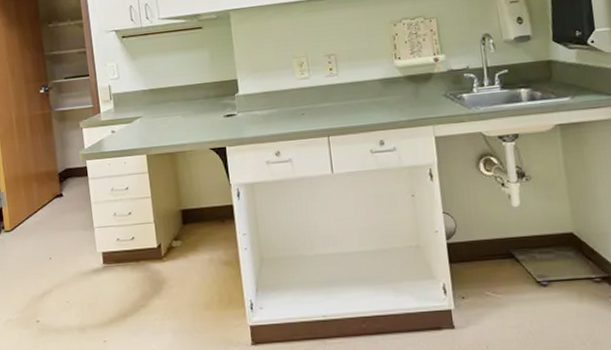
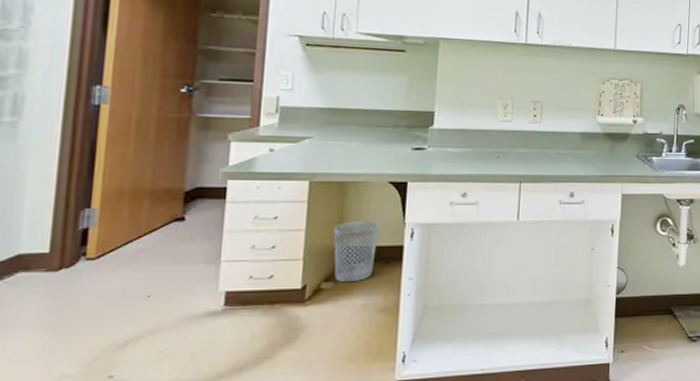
wastebasket: none [173,185,212,241] -> present [333,221,380,283]

